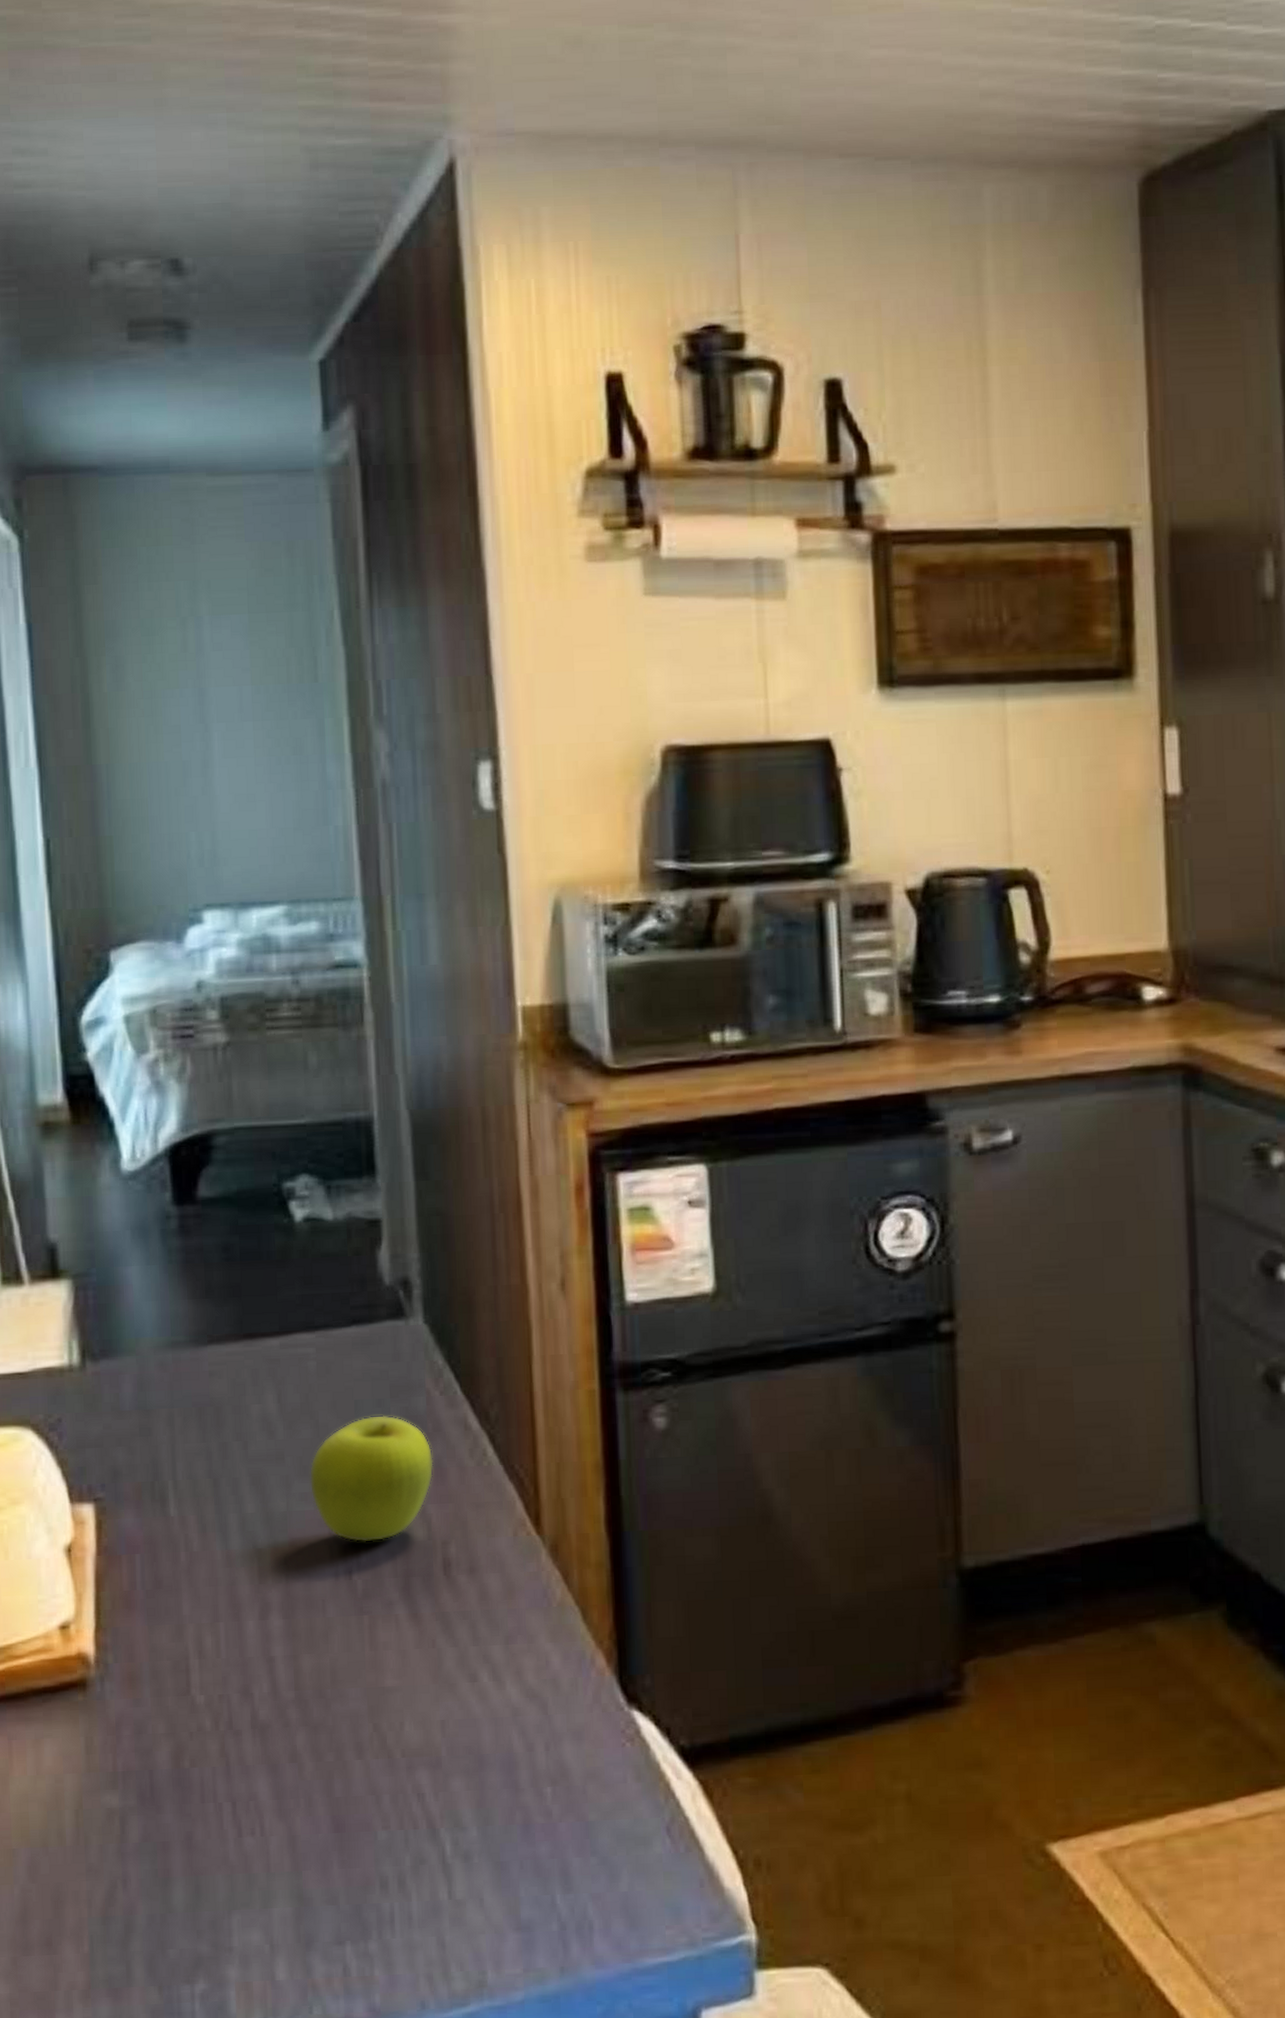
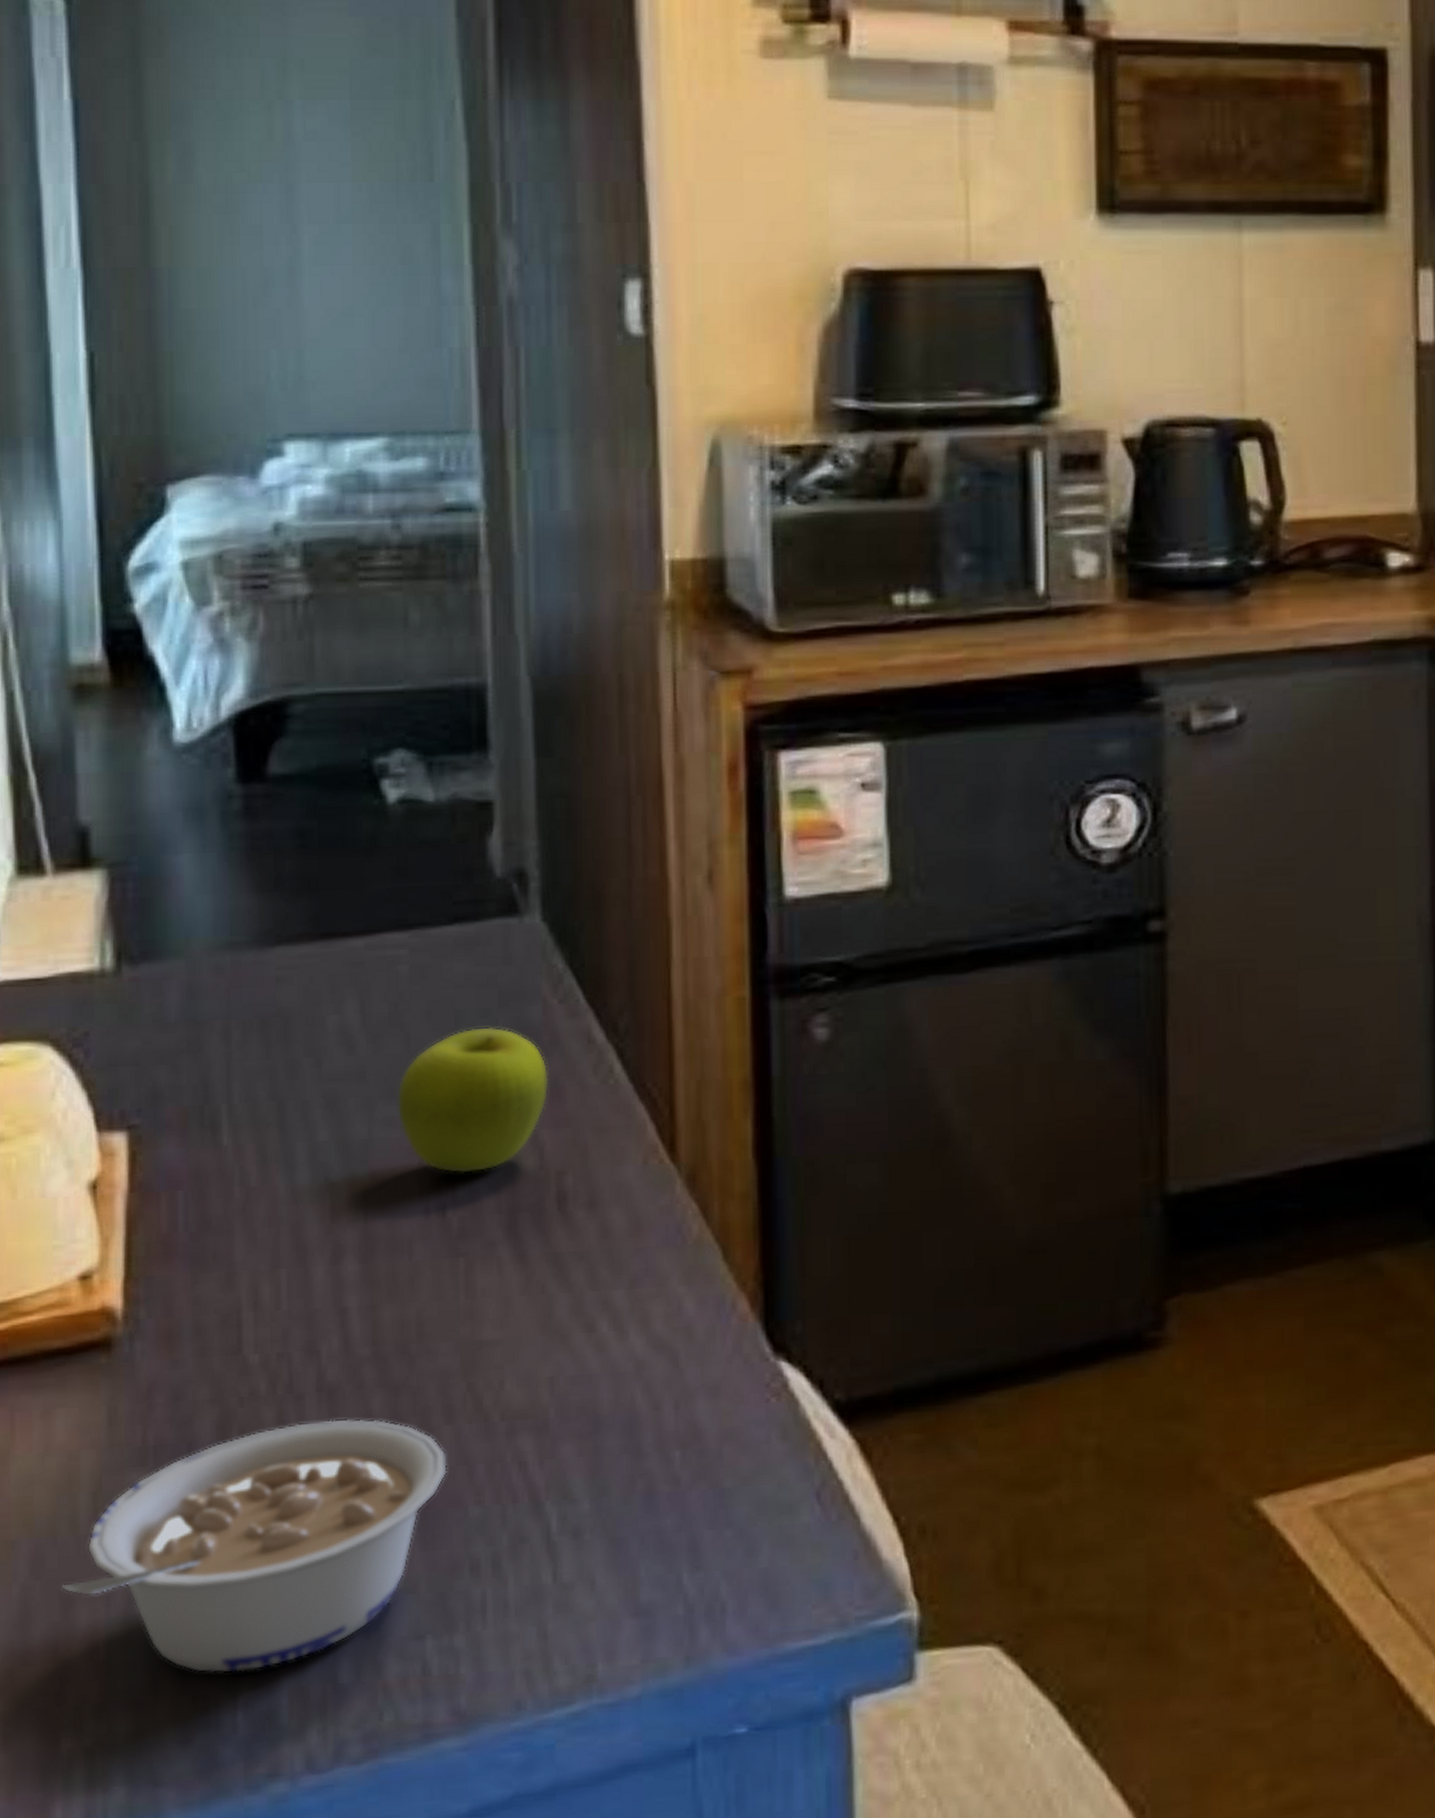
legume: none [52,1752,359,1968] -> present [61,1418,447,1674]

